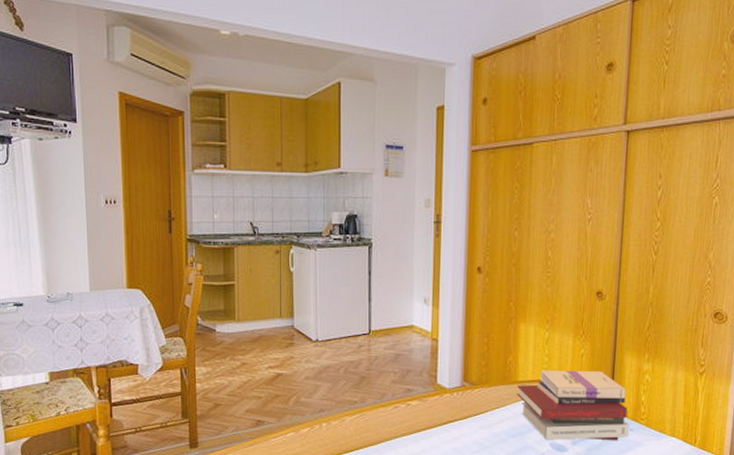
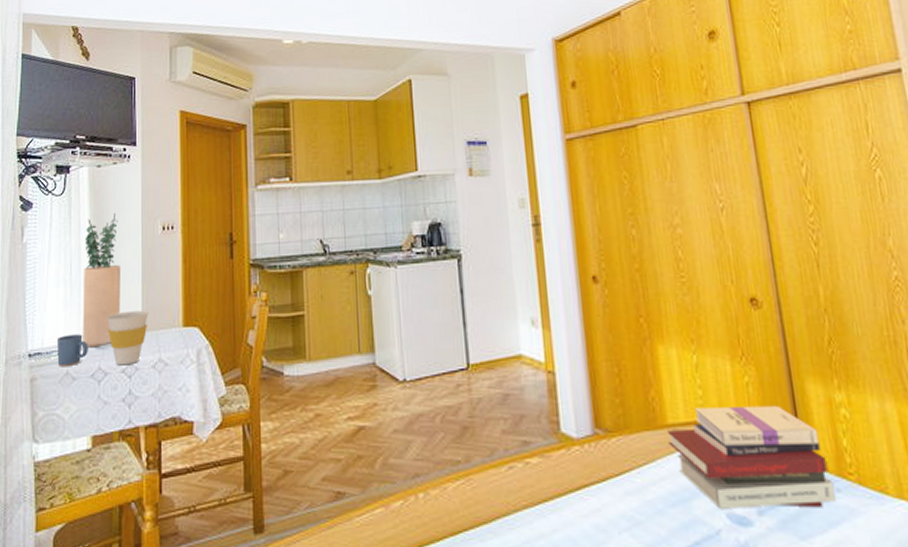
mug: none [11,289,41,316] -> present [56,334,88,367]
vase: none [31,185,69,302] -> present [83,213,120,348]
cup: none [57,272,95,318] -> present [107,310,148,366]

